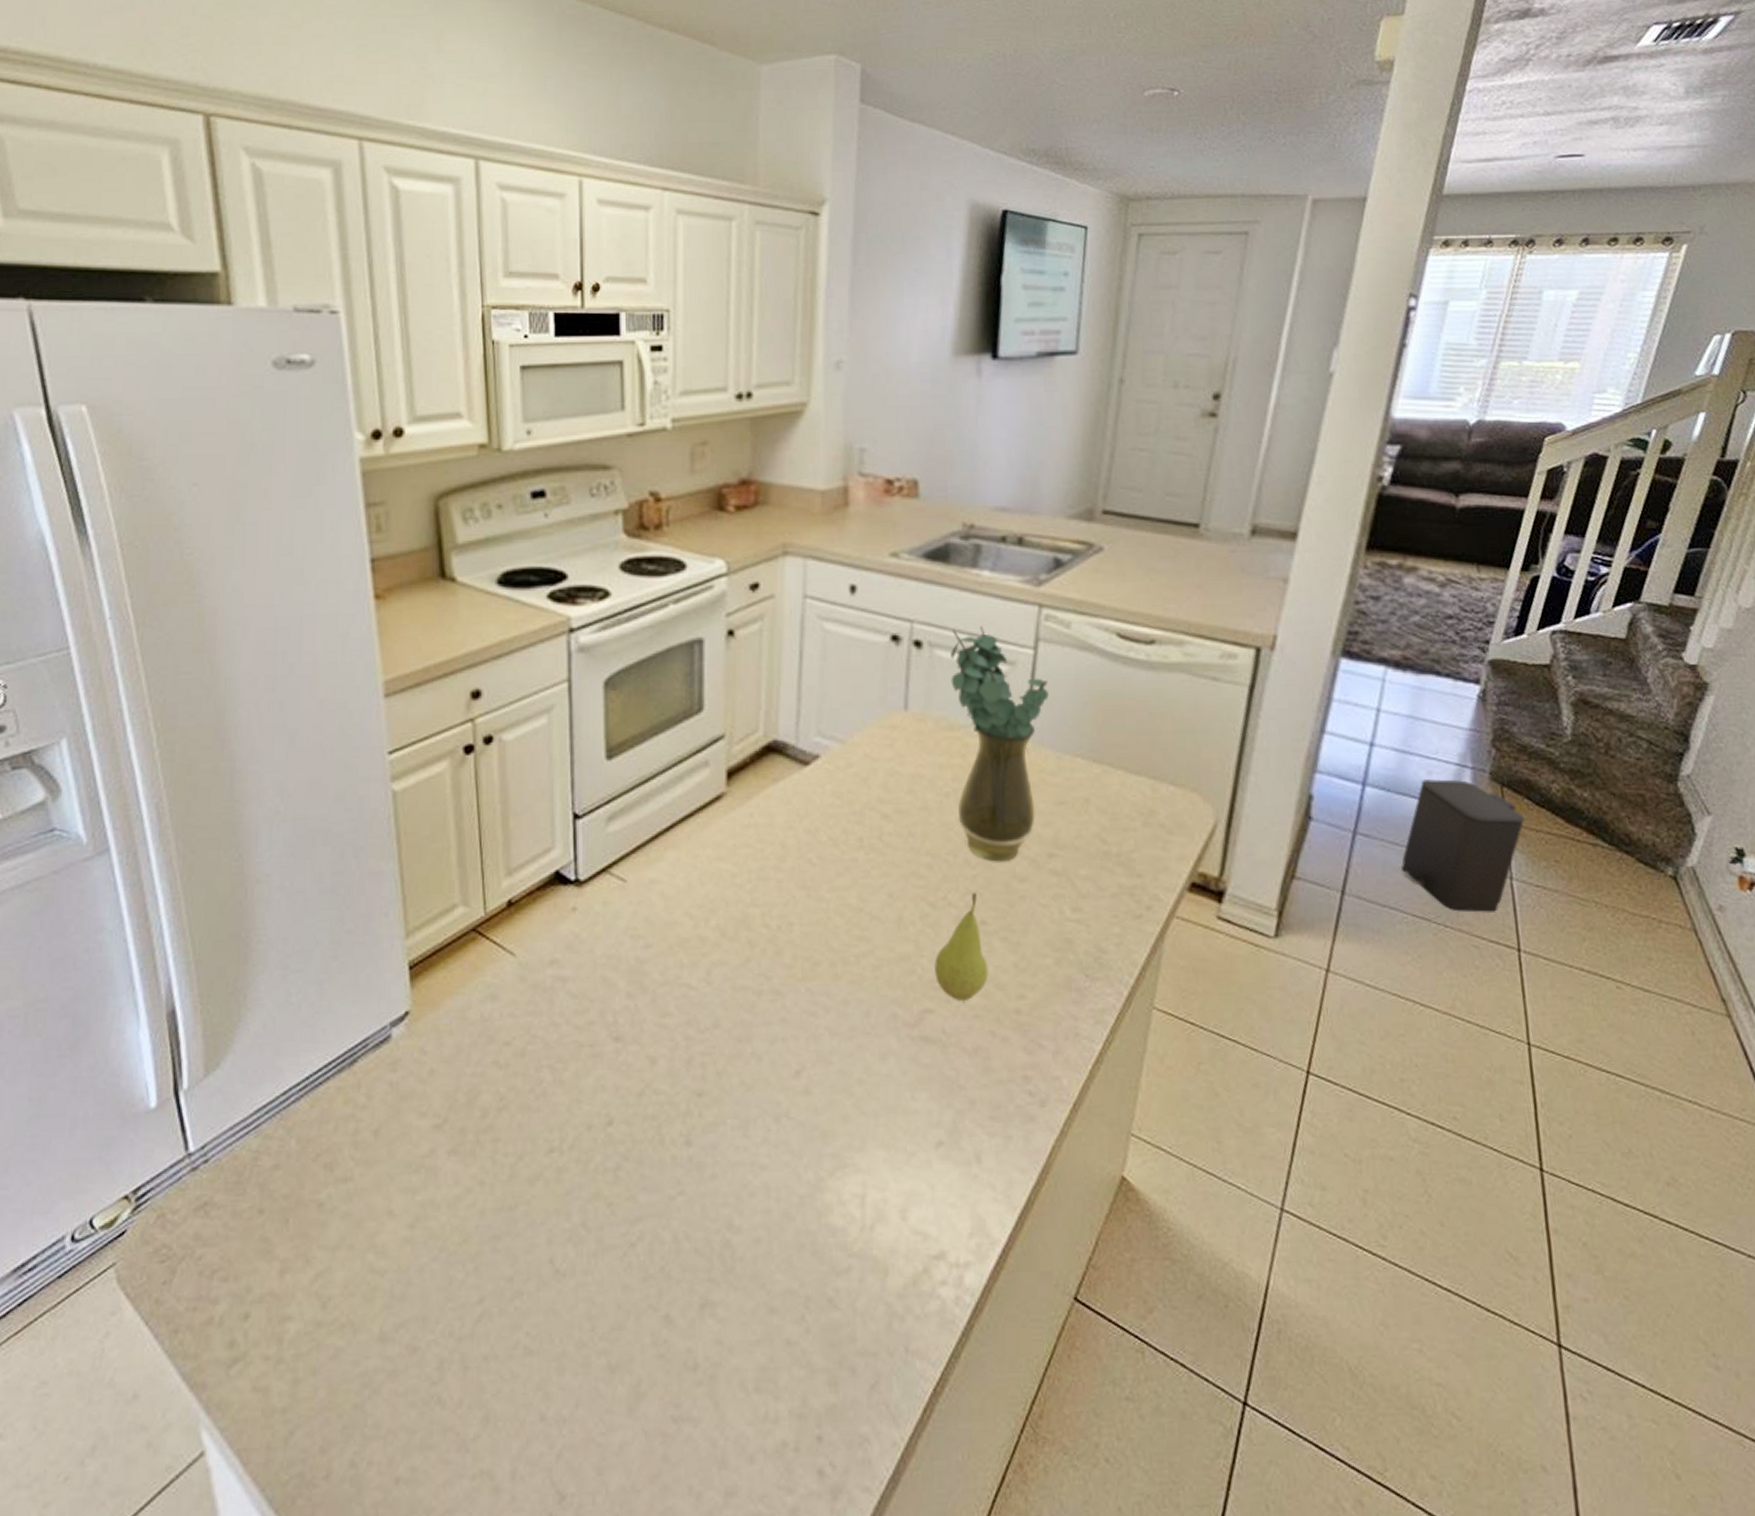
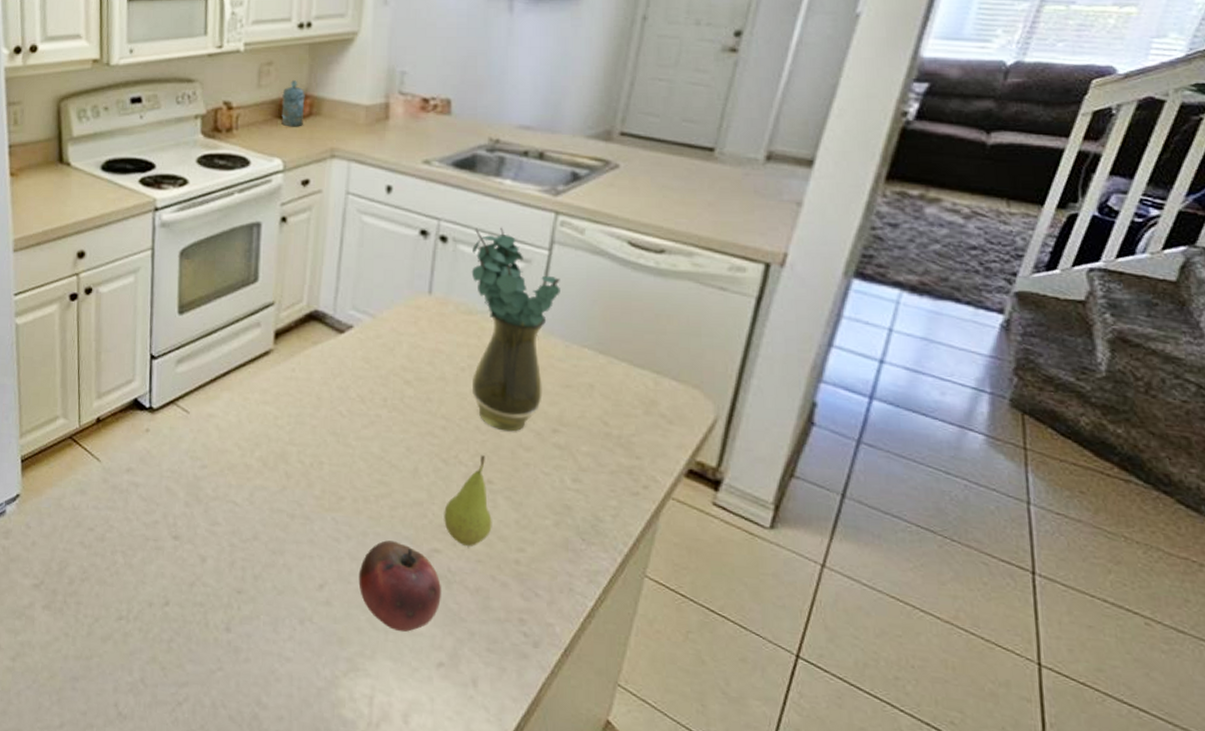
canister: none [721,463,750,520] -> present [281,80,306,127]
fruit: none [841,1006,936,1112] -> present [358,540,441,632]
pedal bin: present [1401,779,1525,913] -> none [907,399,1047,533]

